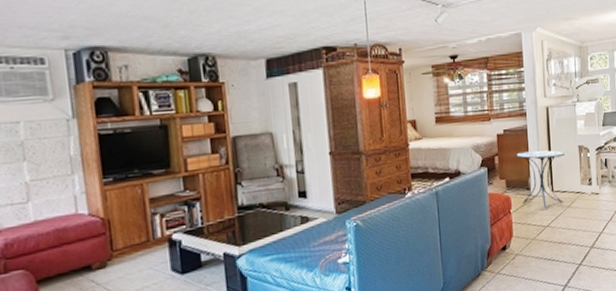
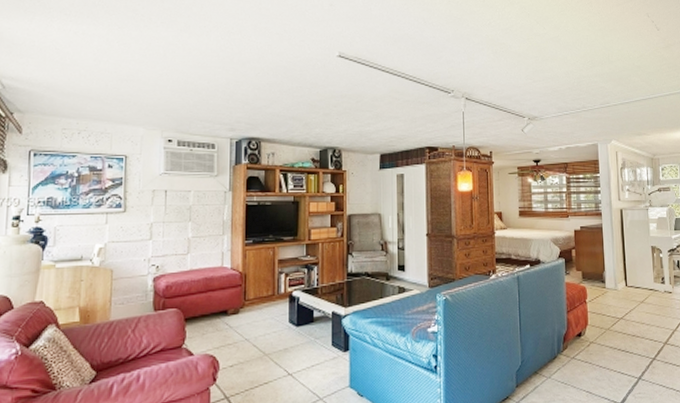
side table: present [516,150,565,210] -> none [592,247,638,303]

